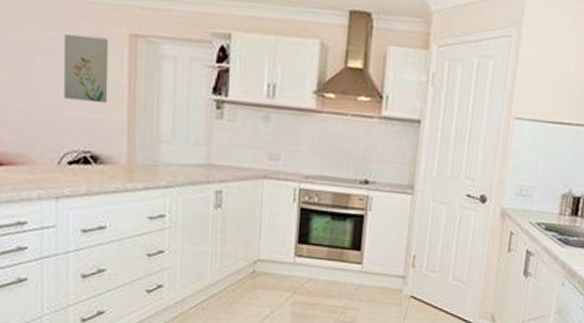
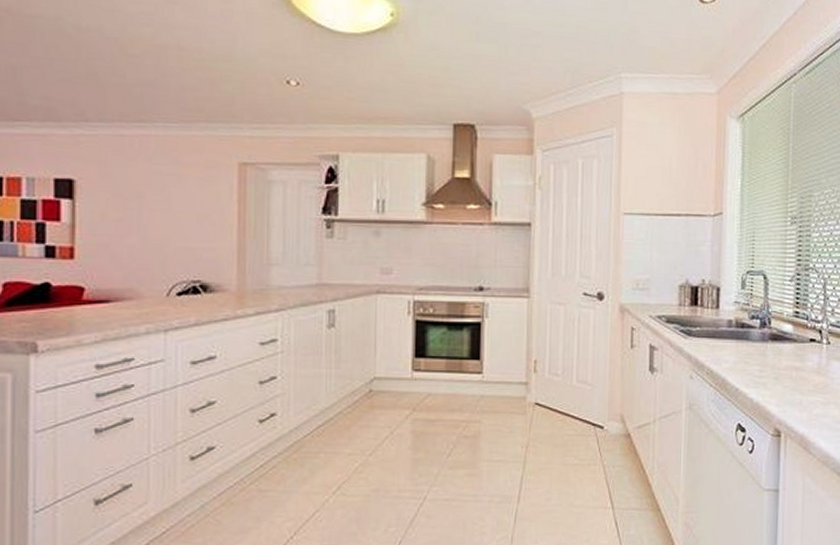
wall art: present [63,33,109,104] -> none [173,167,219,232]

